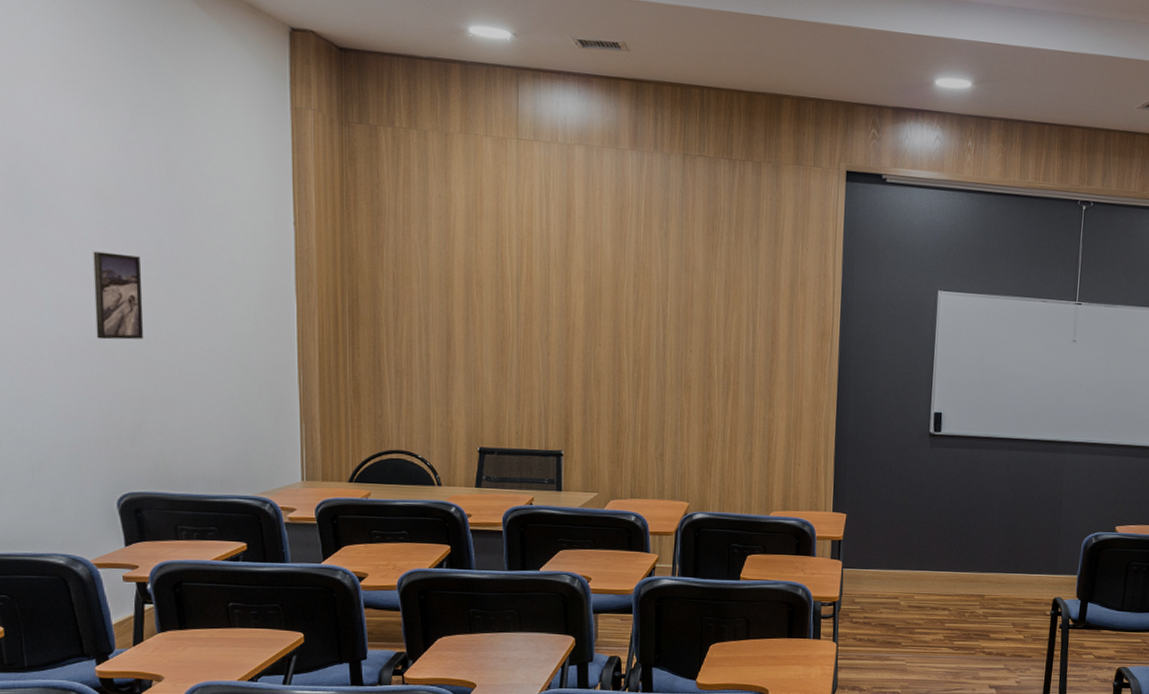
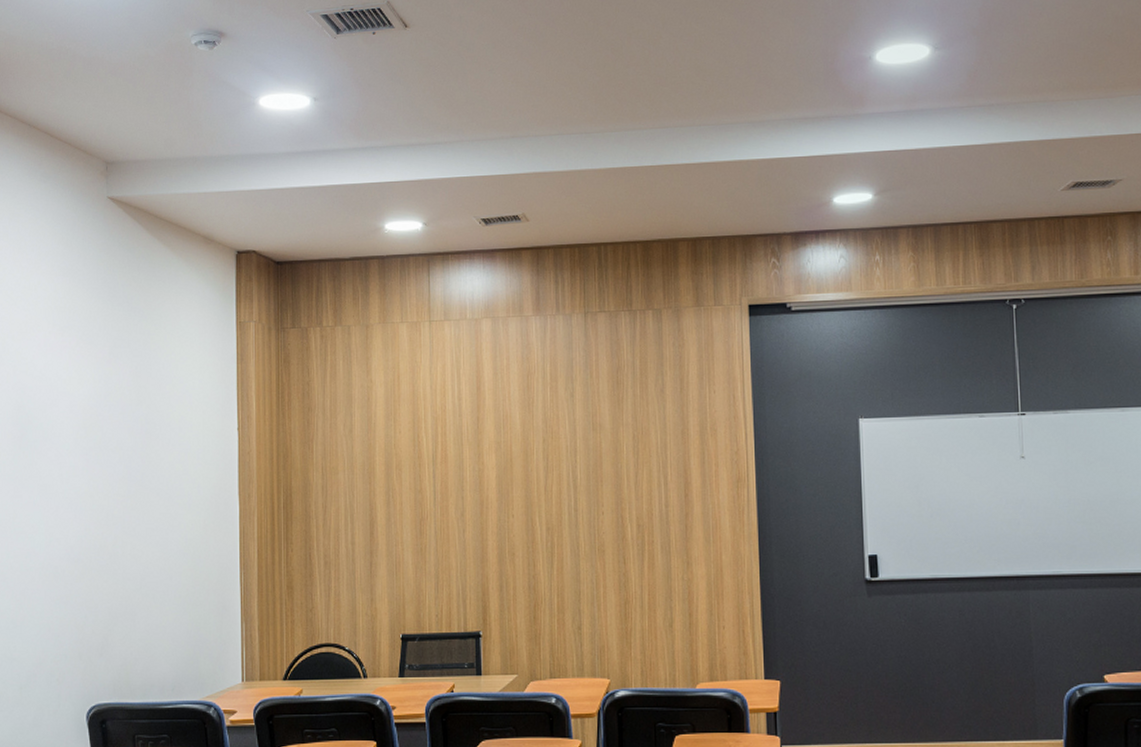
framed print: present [93,251,144,340] -> none [76,475,114,557]

